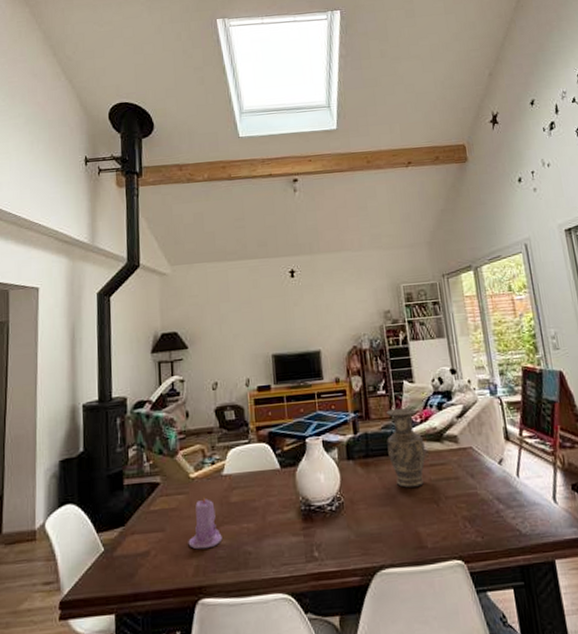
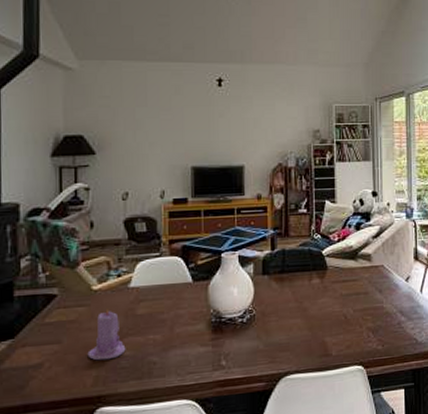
vase: present [386,408,426,489] -> none [303,226,340,302]

